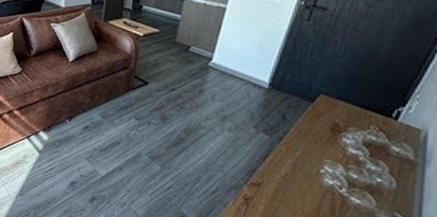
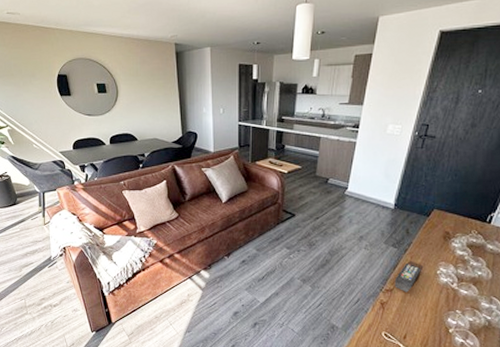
remote control: none [263,154,299,190] -> present [394,262,421,292]

